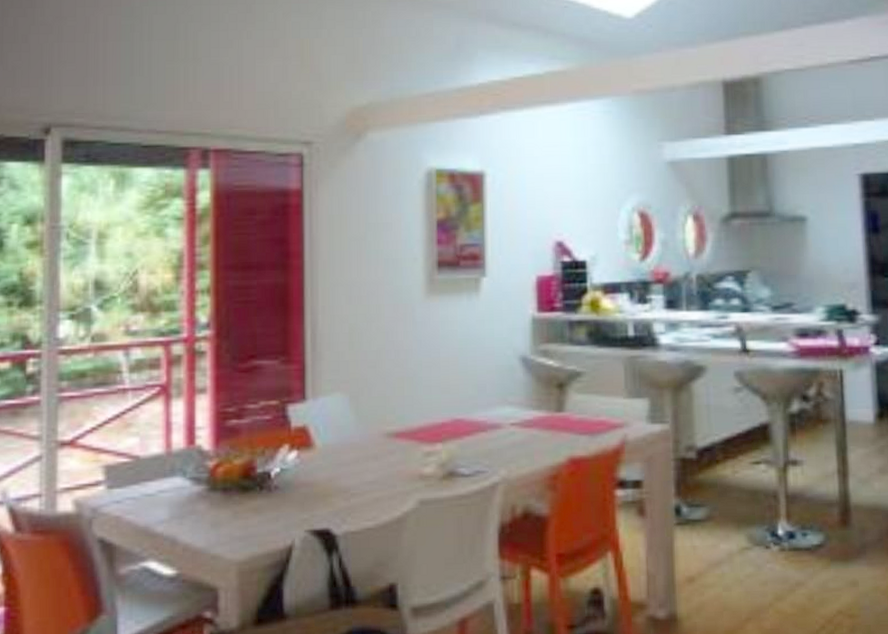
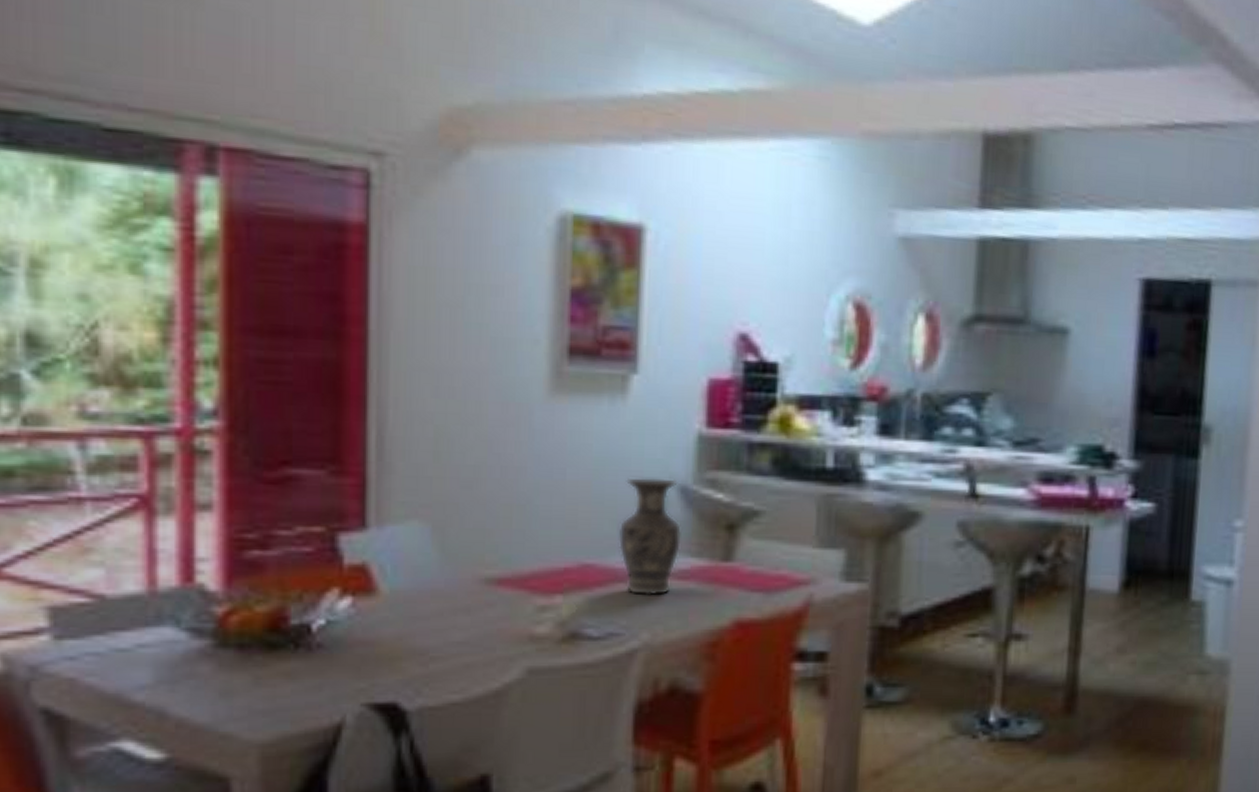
vase: none [479,351,526,442] -> present [618,476,682,596]

